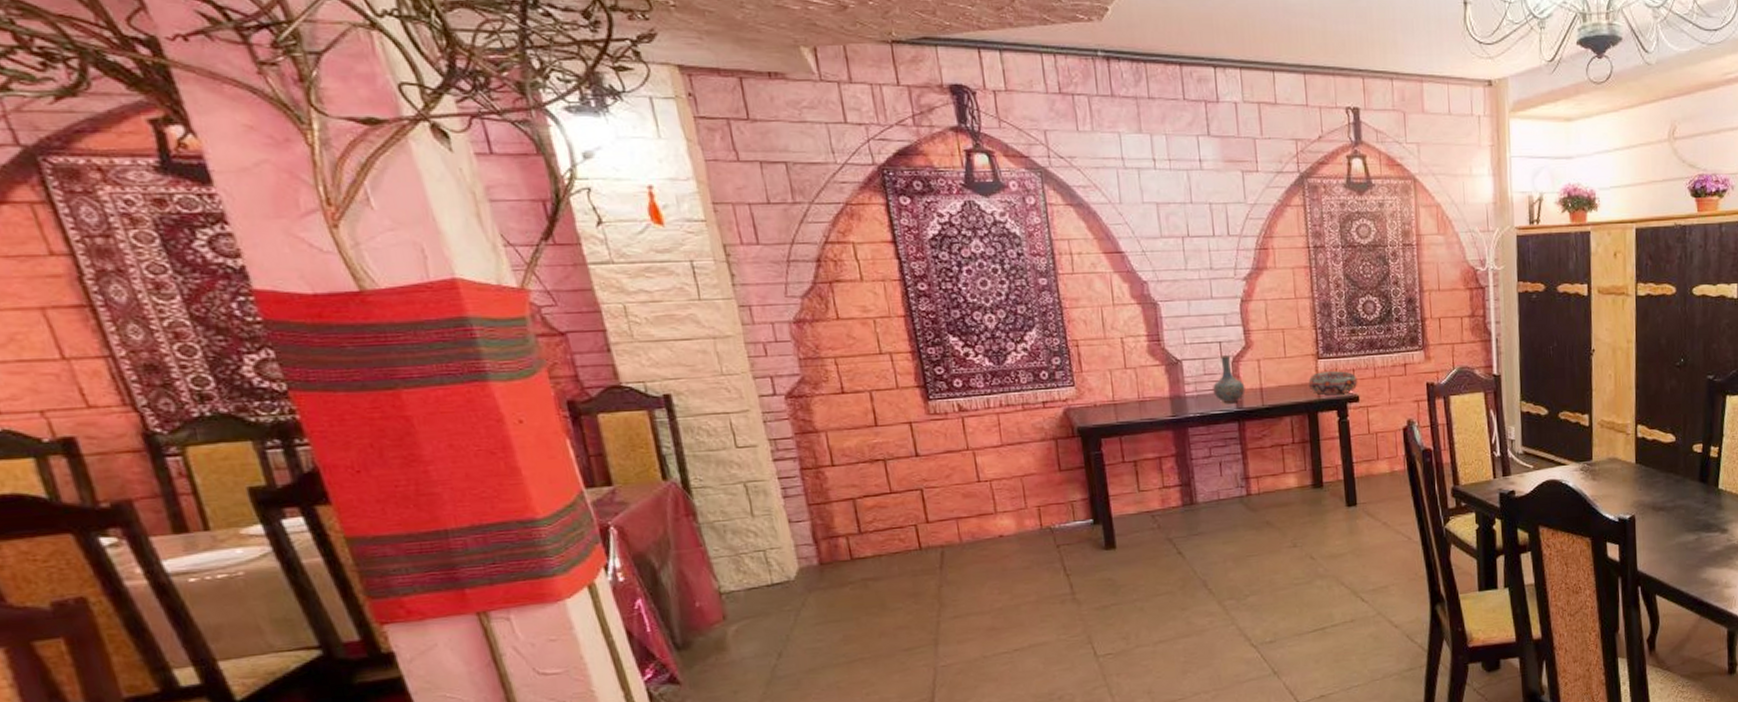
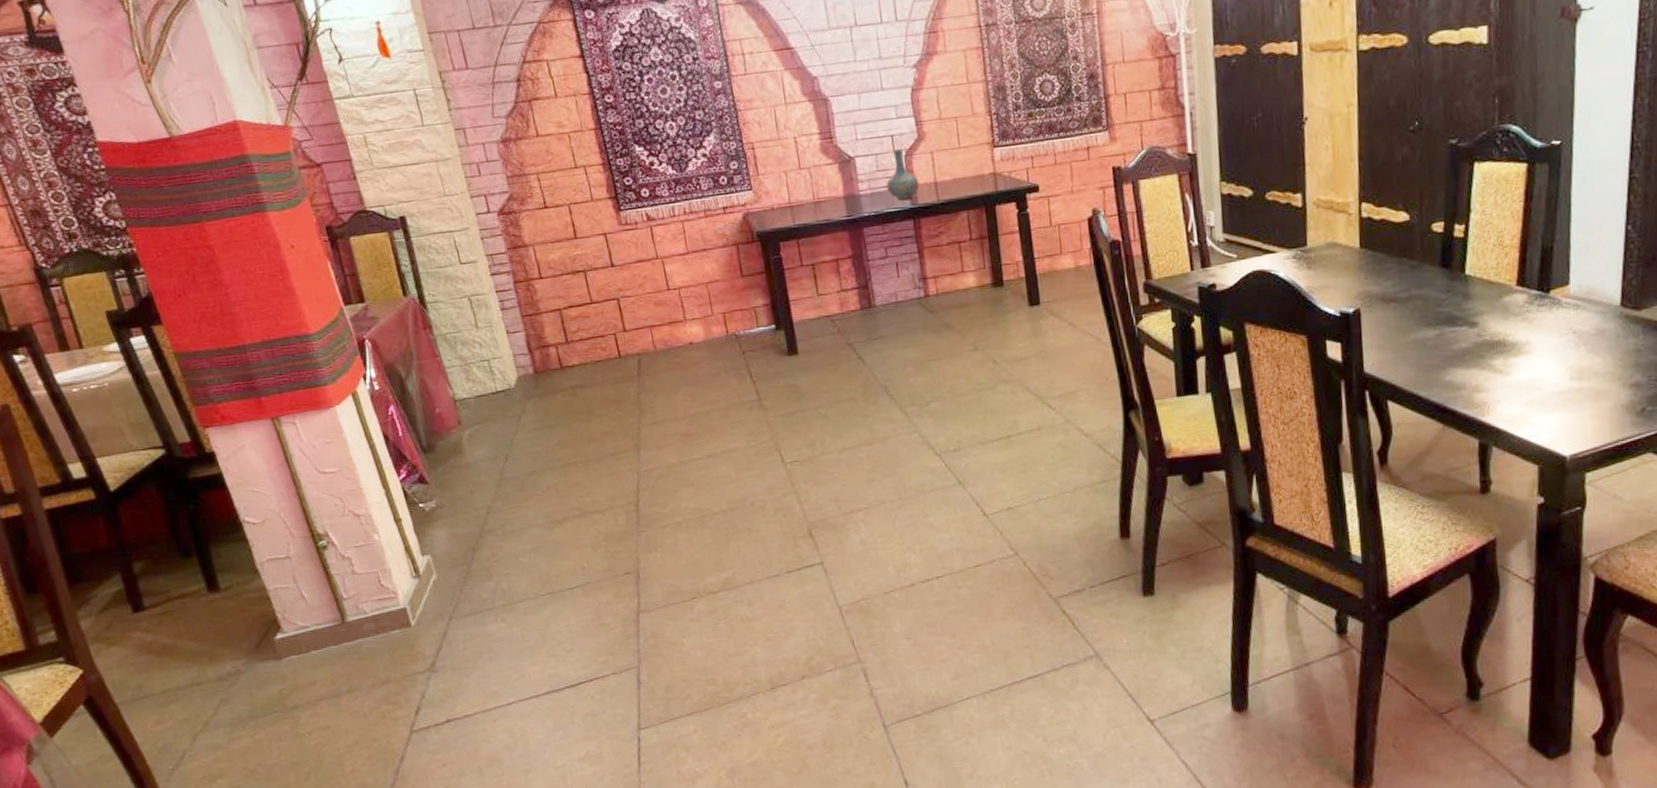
decorative bowl: present [1308,371,1358,395] -> none [984,159,1037,186]

